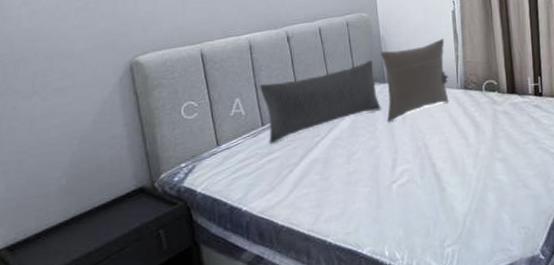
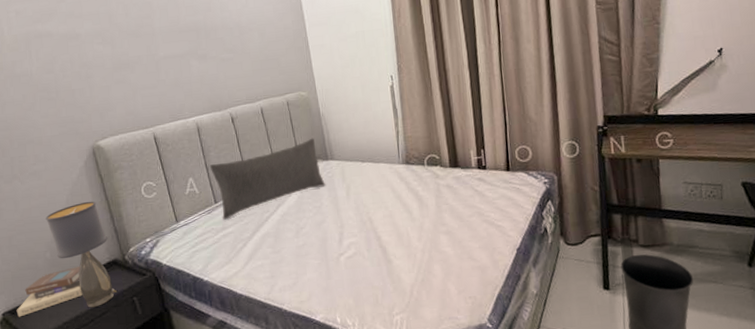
books: none [15,195,101,255] -> present [16,266,83,317]
table lamp: none [65,121,141,243] -> present [45,201,117,308]
pillow: present [380,39,449,123] -> none [321,114,392,198]

